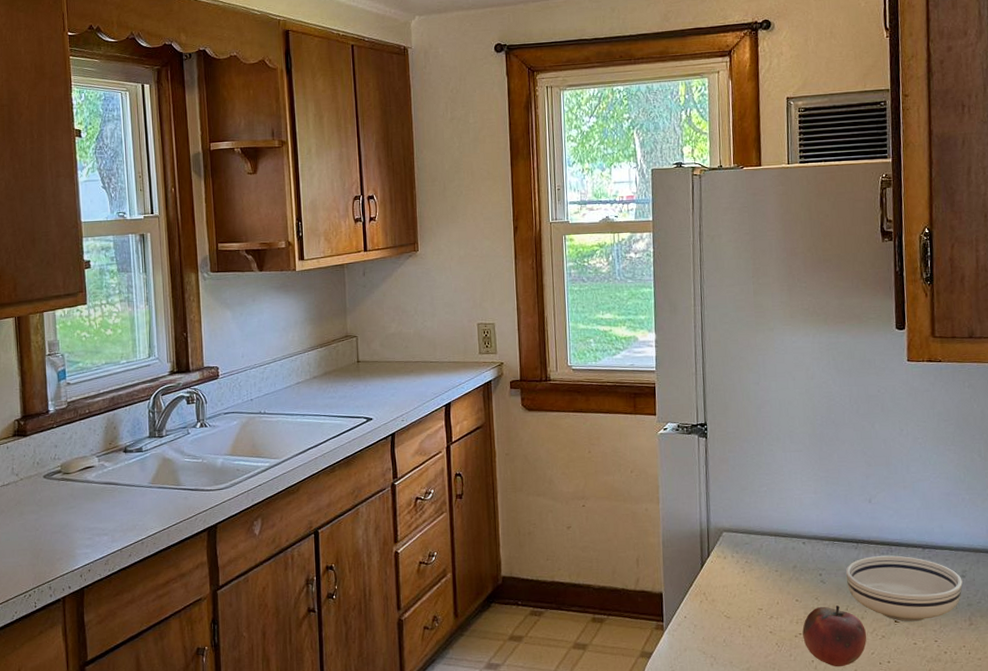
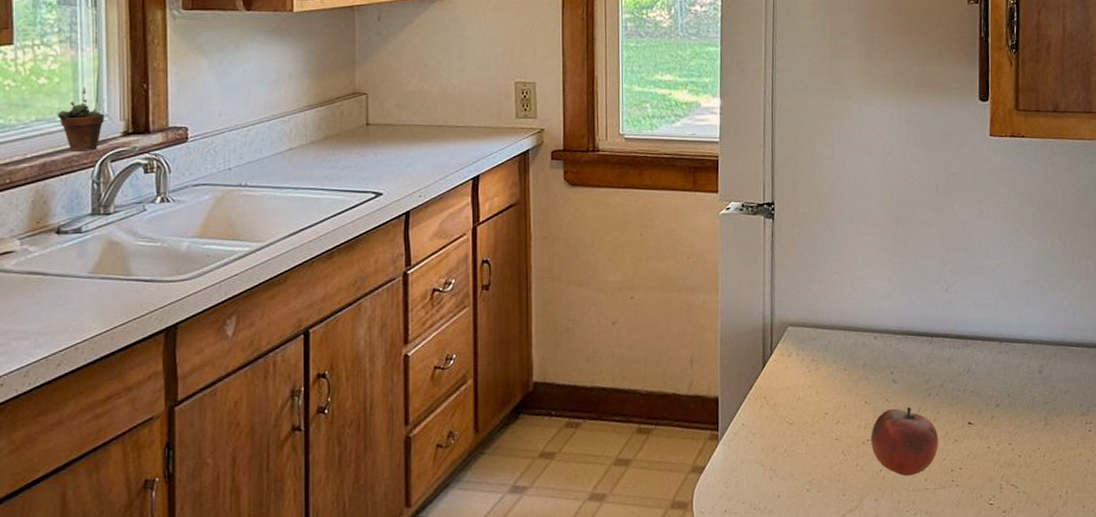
succulent plant: none [121,336,156,389] -> present [58,86,105,153]
bowl: present [845,555,963,622] -> none [918,350,1039,424]

